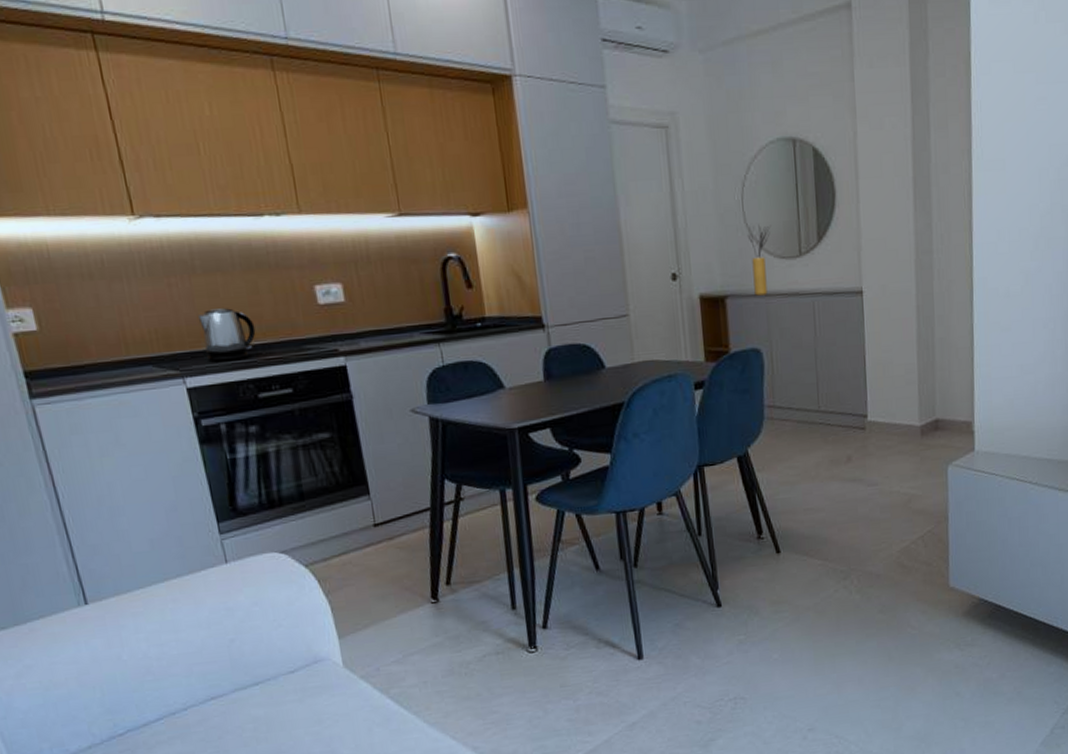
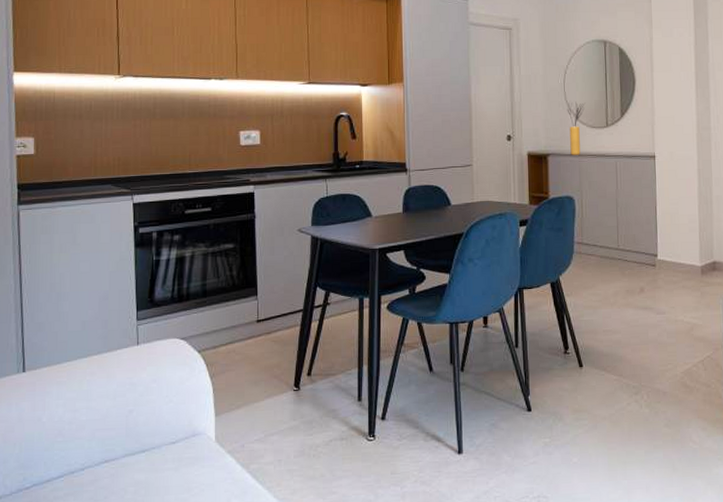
kettle: present [197,307,256,362] -> none [151,144,191,185]

